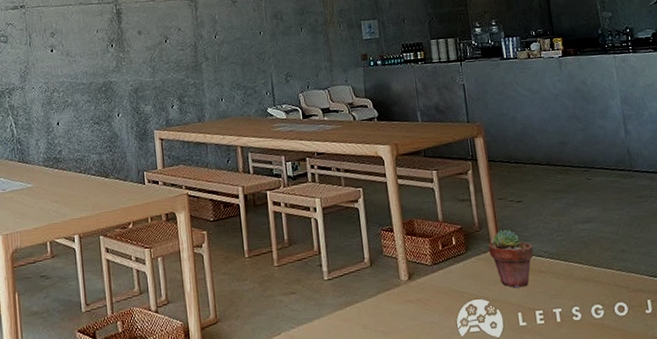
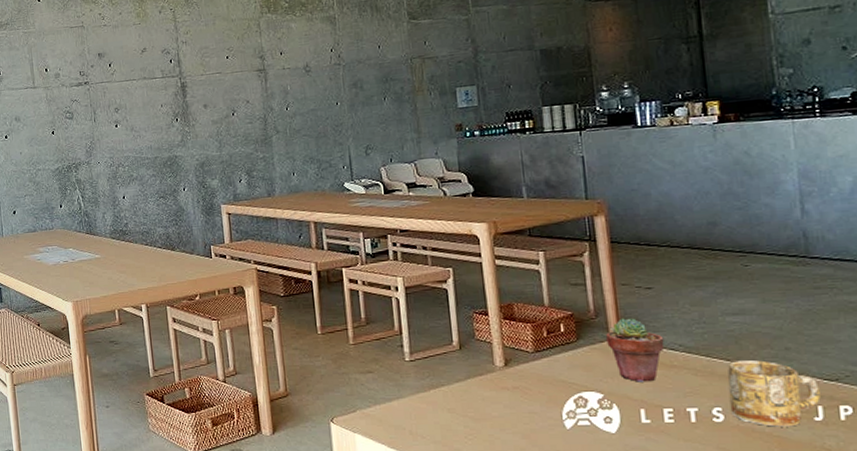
mug: none [581,262,649,321] -> present [727,360,821,427]

